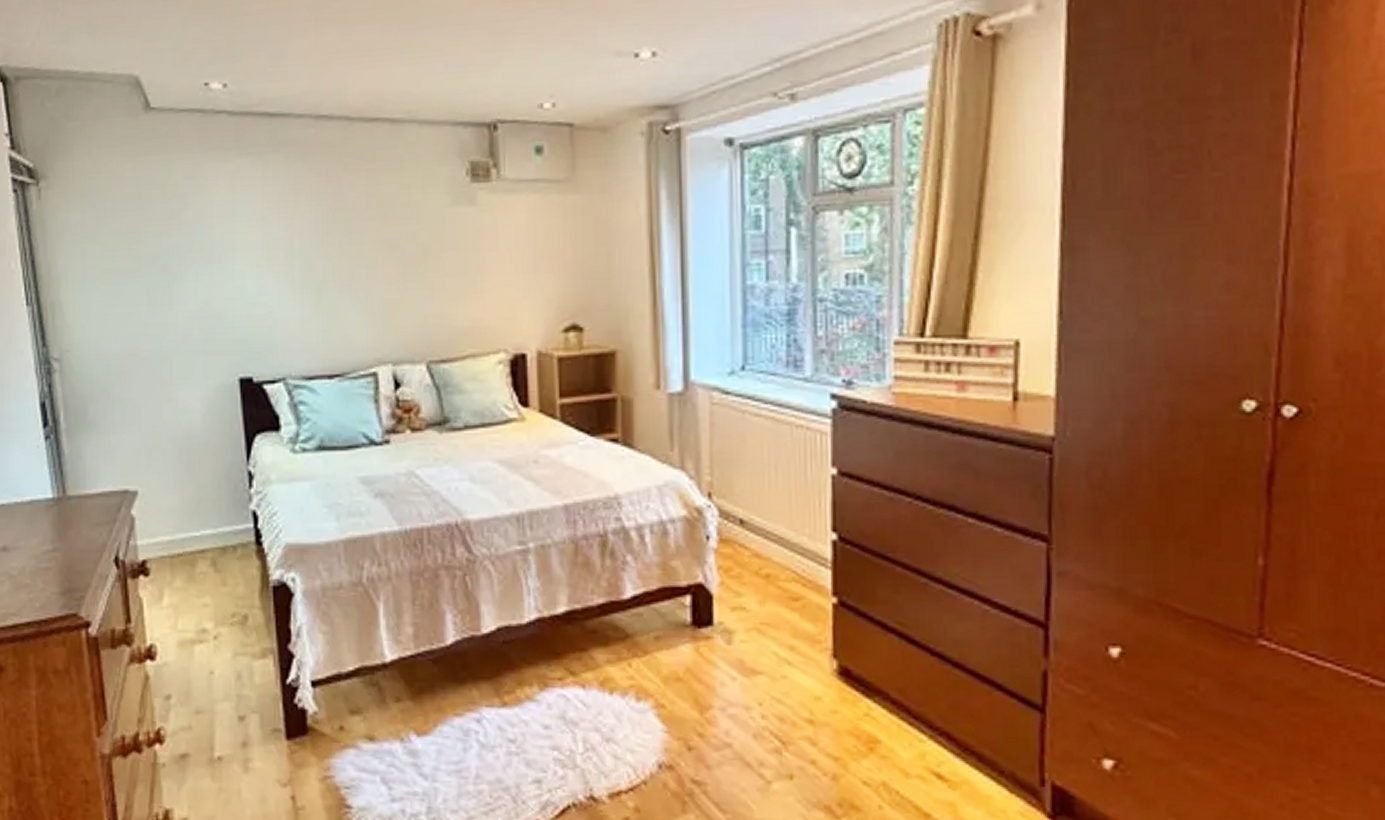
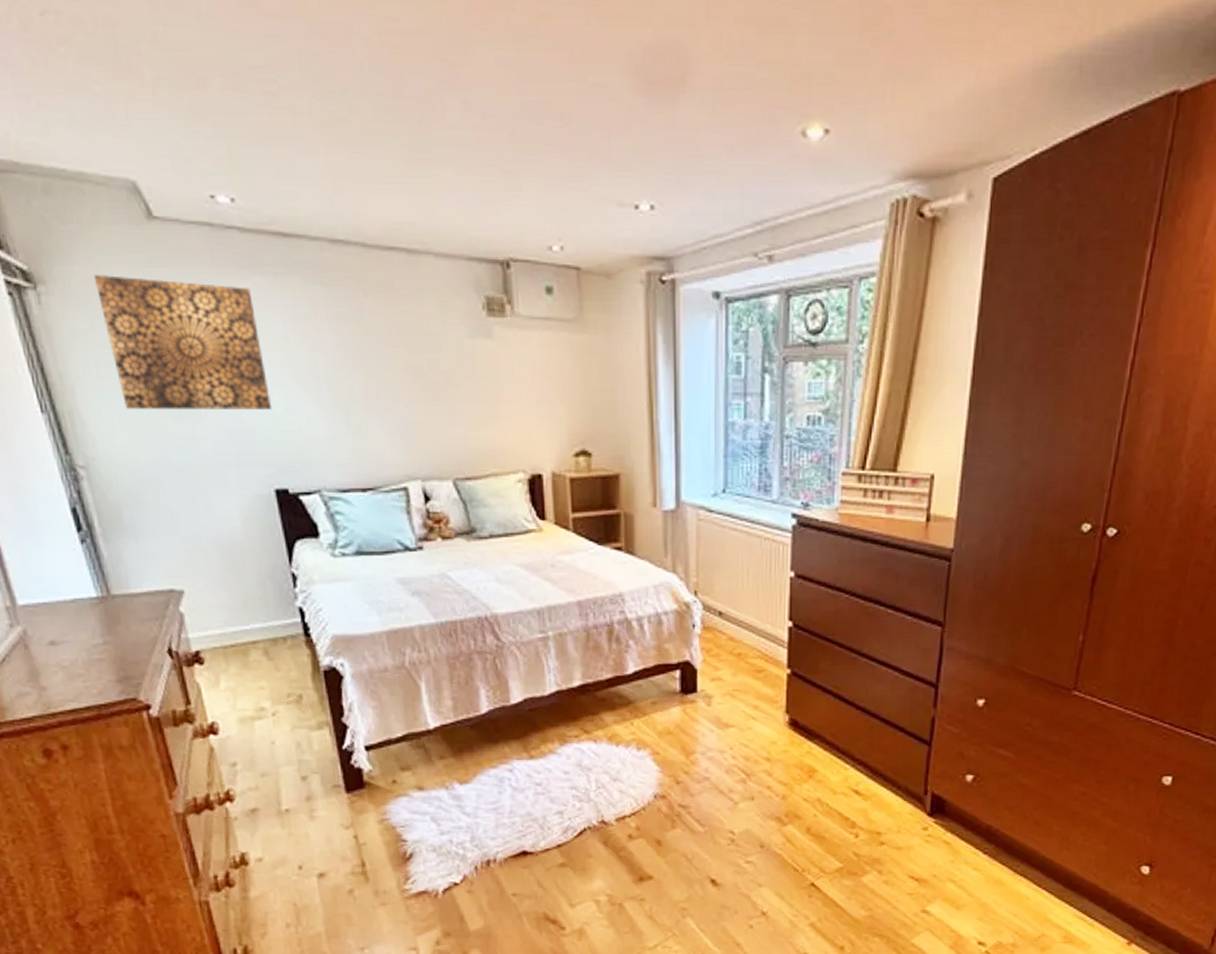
wall art: none [90,167,243,298] -> present [93,275,271,410]

